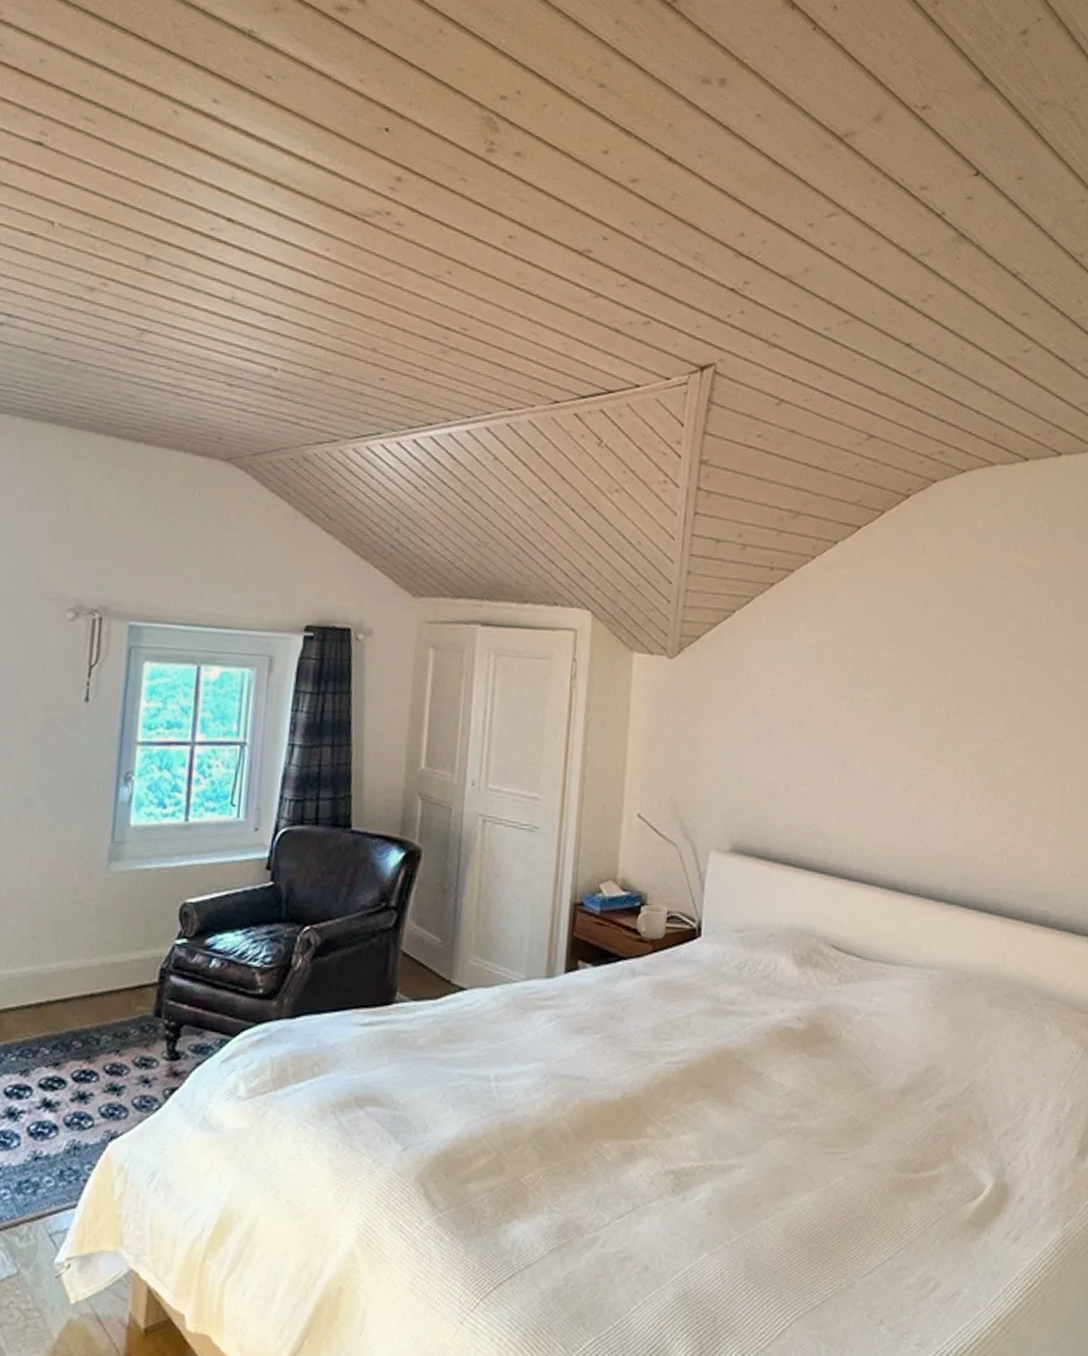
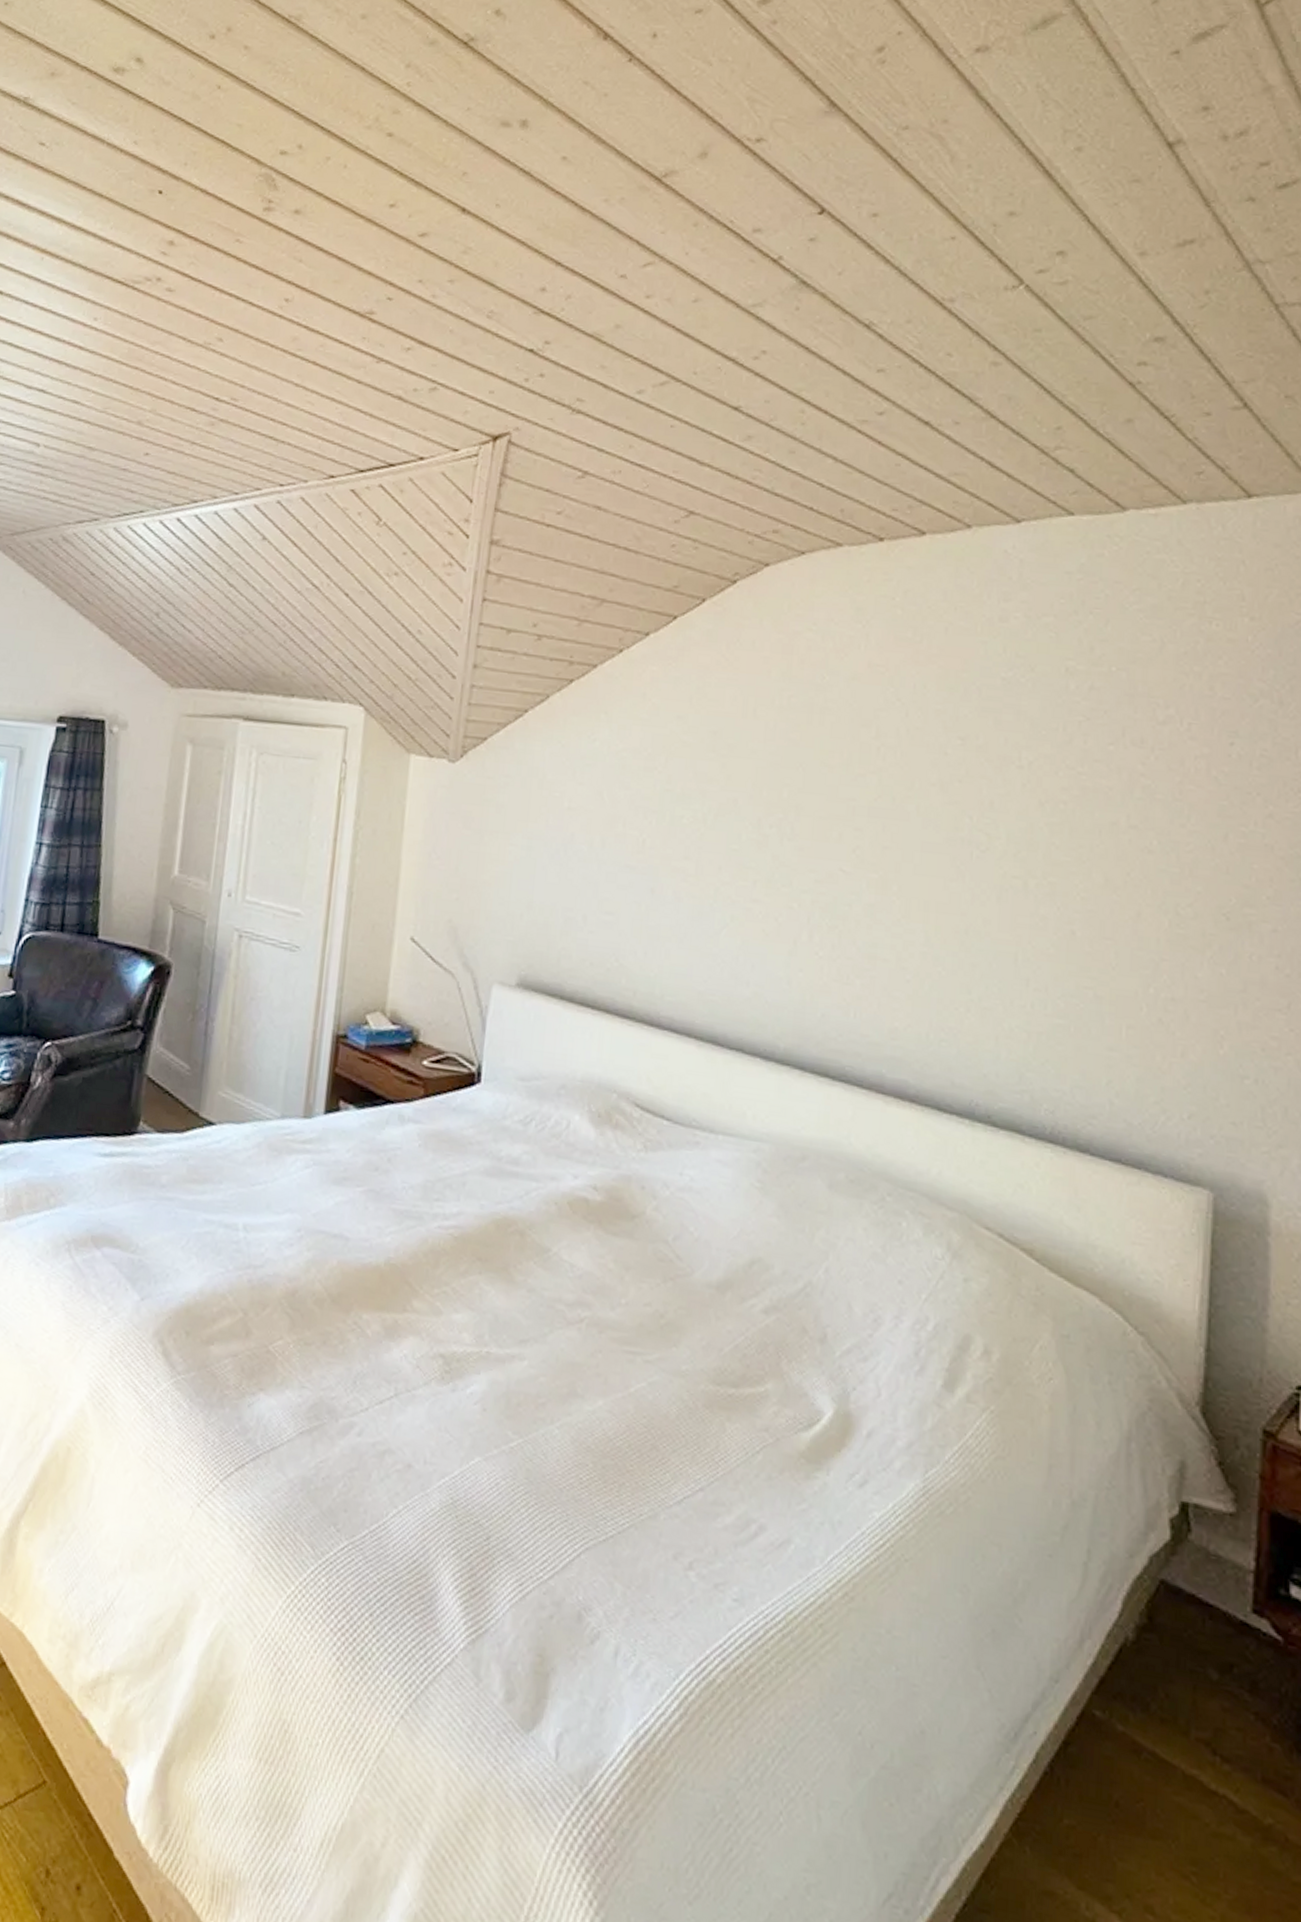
mug: present [637,905,668,940] -> none [407,1042,443,1083]

